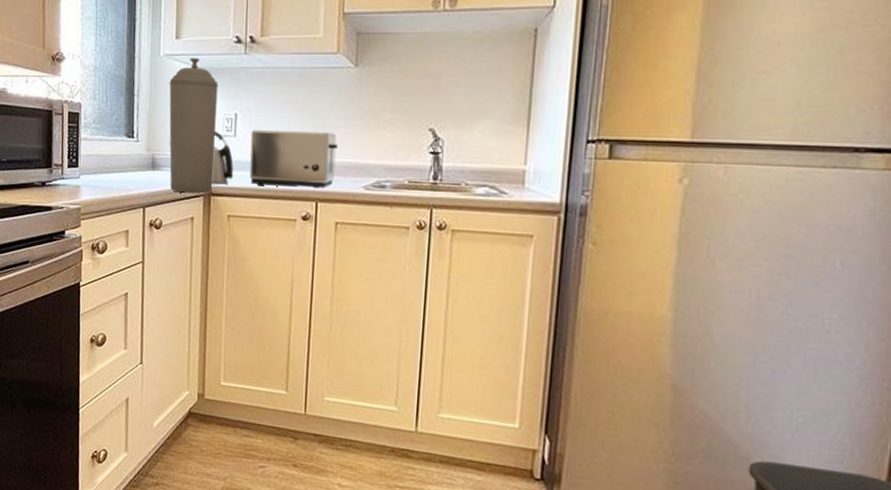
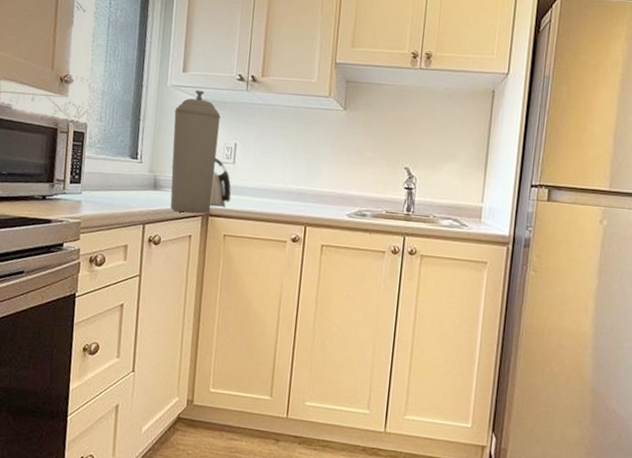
toaster: present [249,129,338,188] -> none [245,158,326,215]

